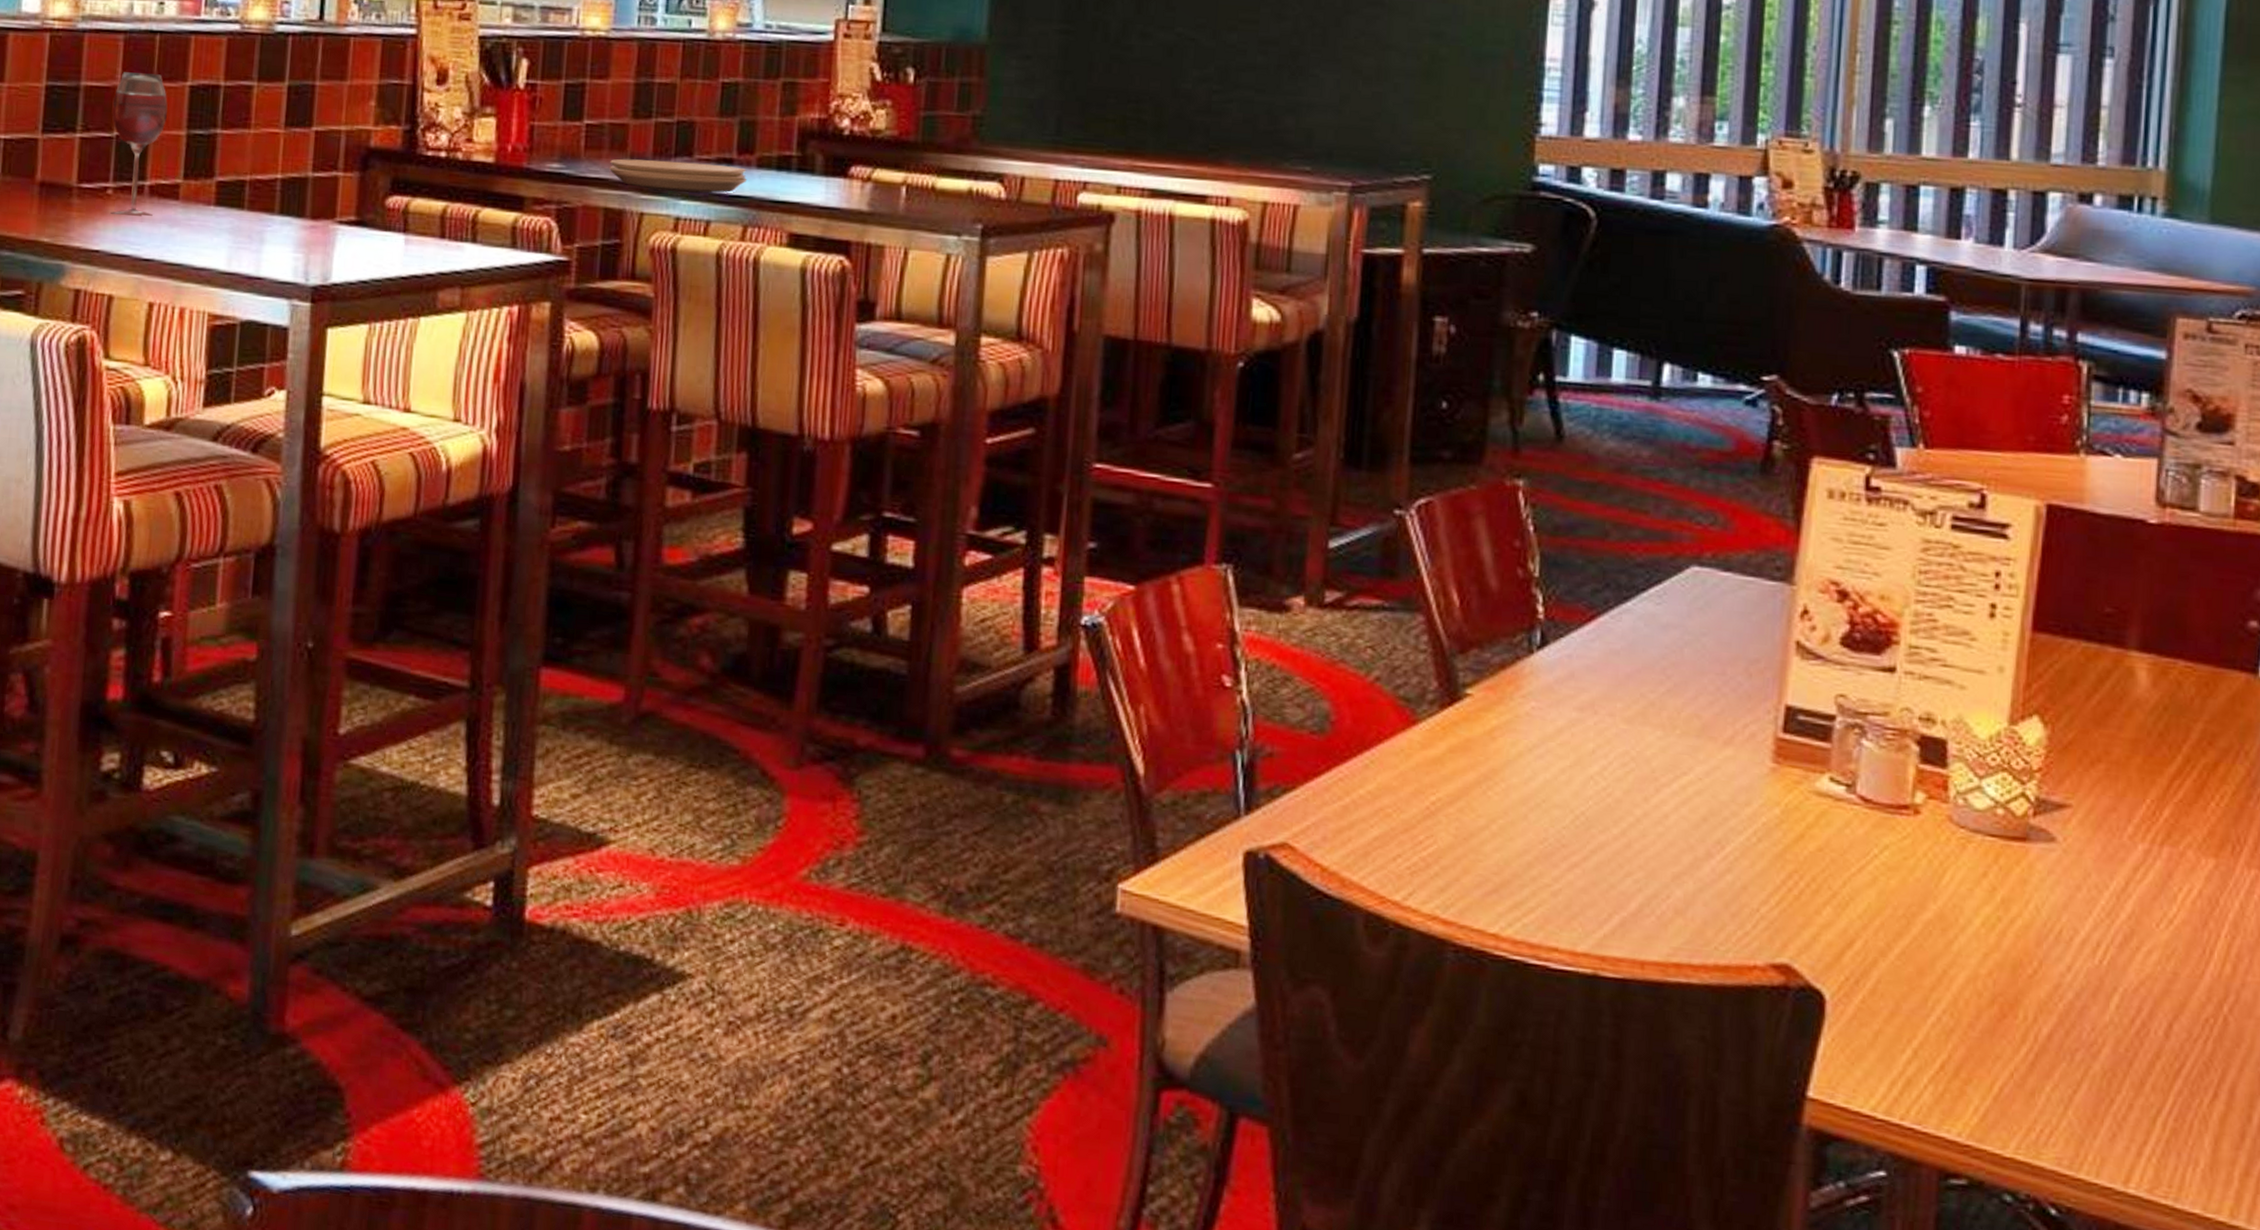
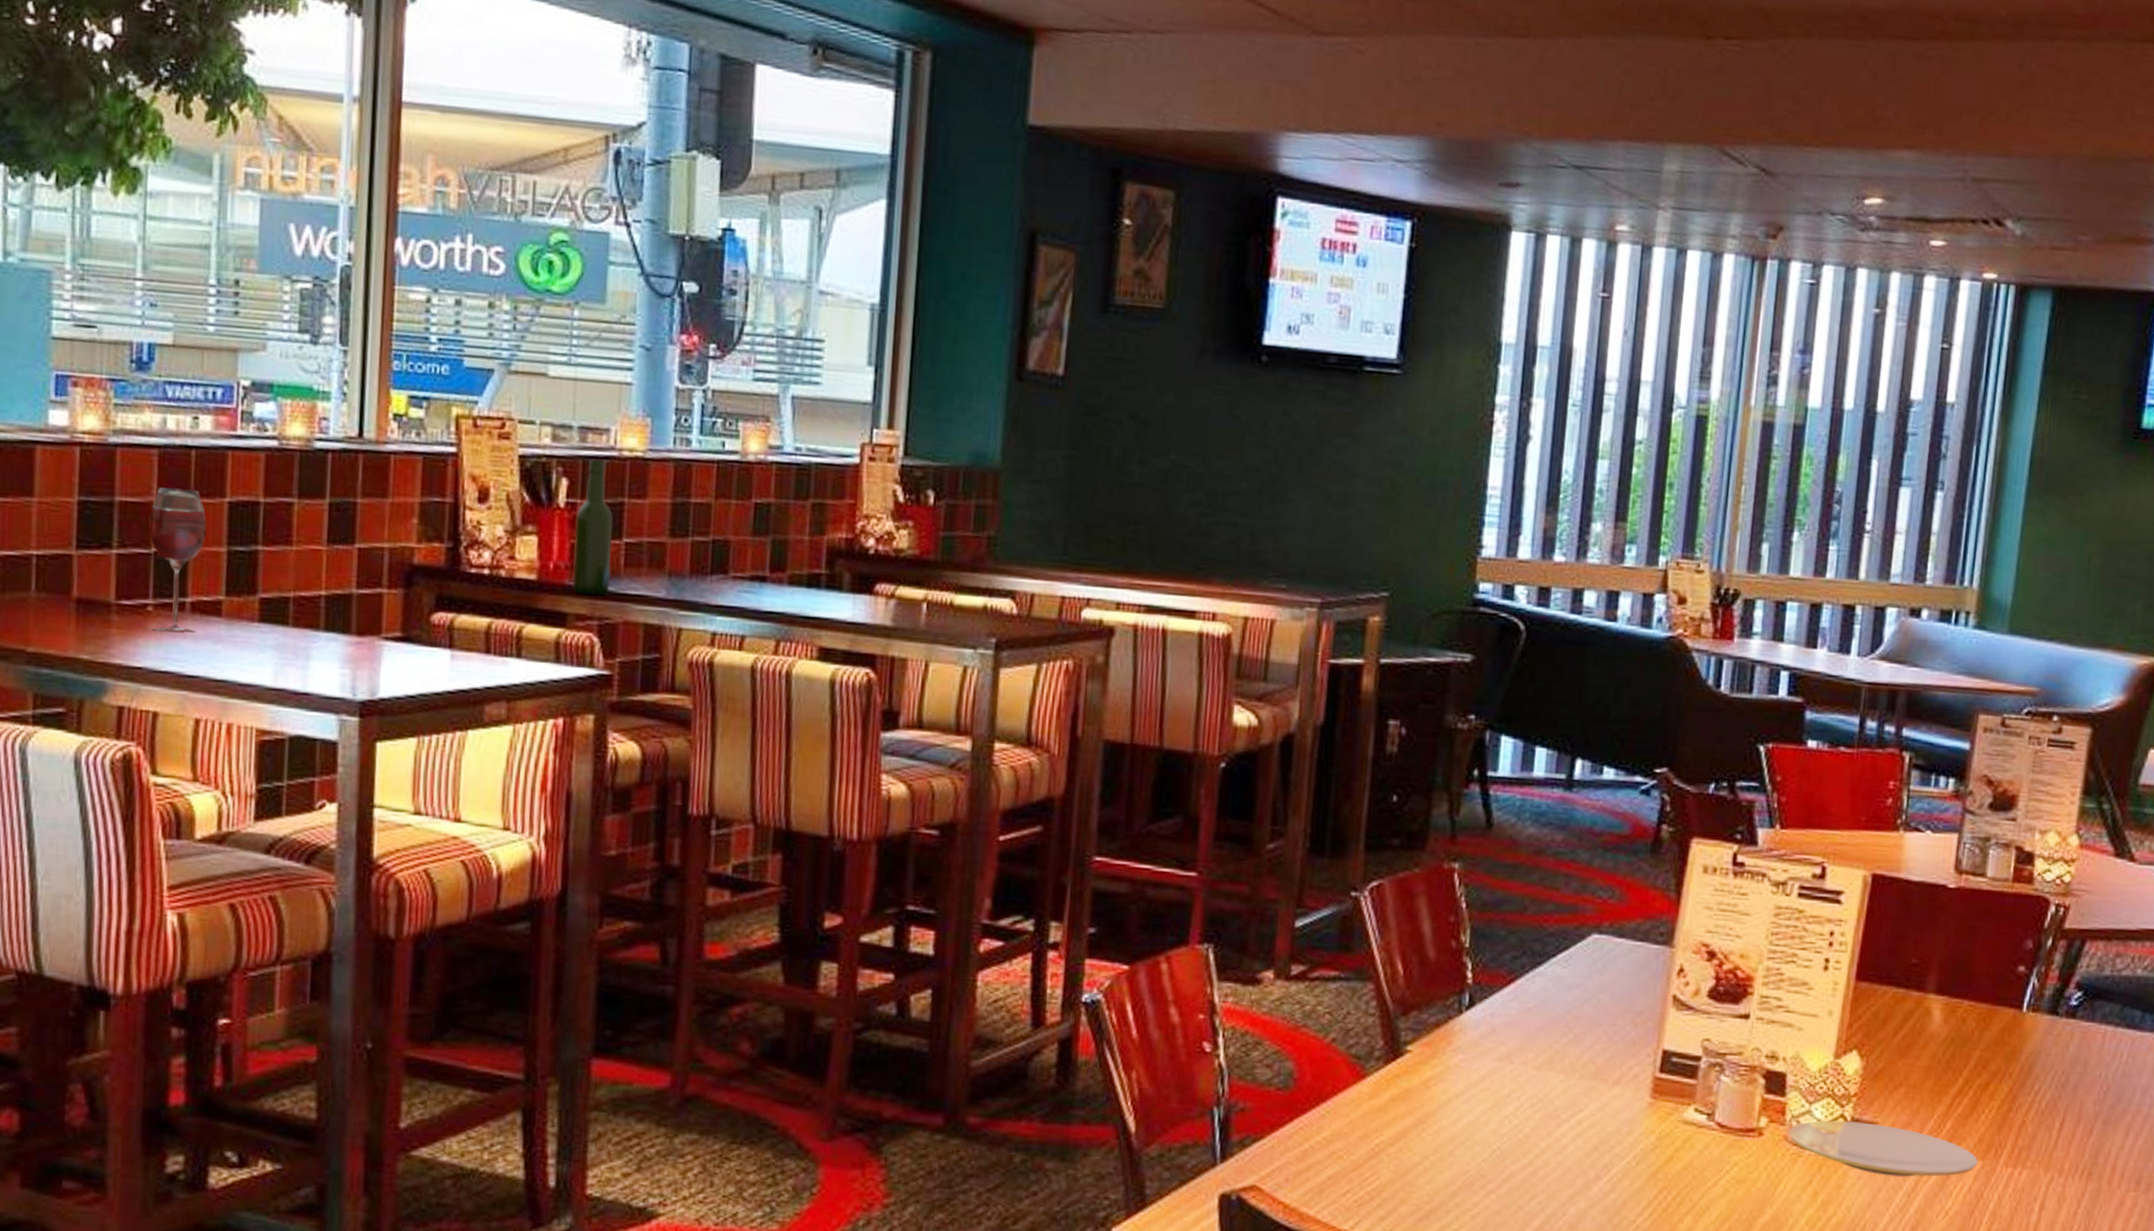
beer bottle: none [531,39,574,179] -> present [572,459,613,596]
plate: present [609,159,748,194] -> none [649,576,780,610]
plate: none [1953,799,2210,876] -> present [1788,1120,1978,1177]

